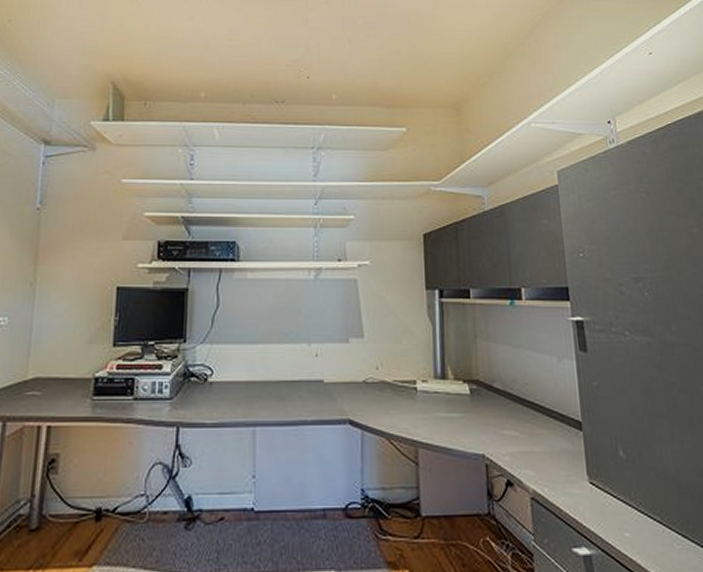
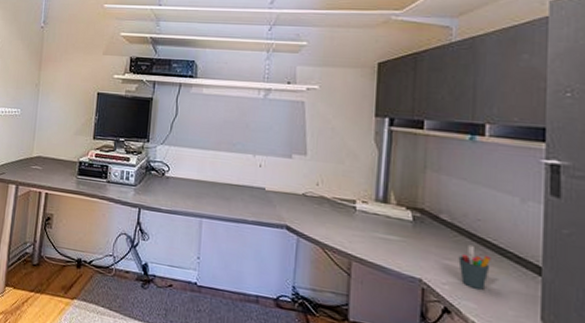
pen holder: none [514,410,541,455] -> present [458,244,491,290]

